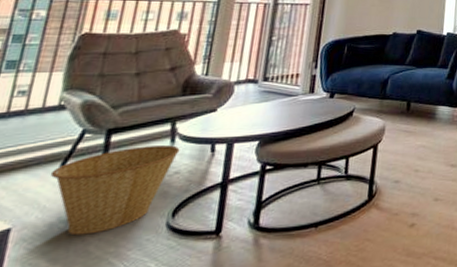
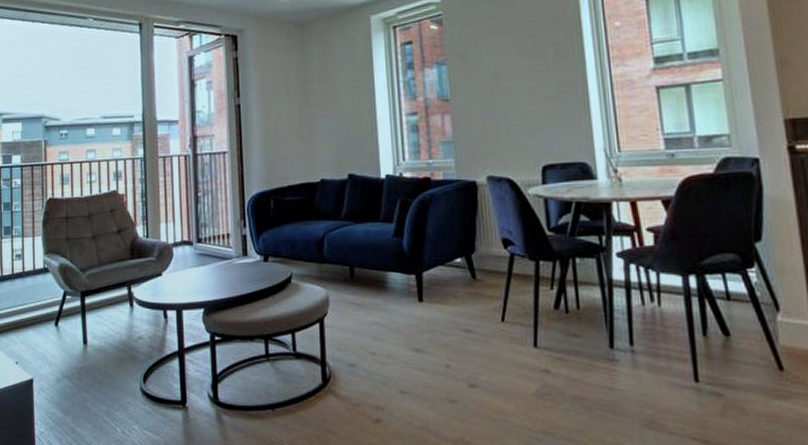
basket: present [50,145,180,236] -> none [49,310,139,391]

